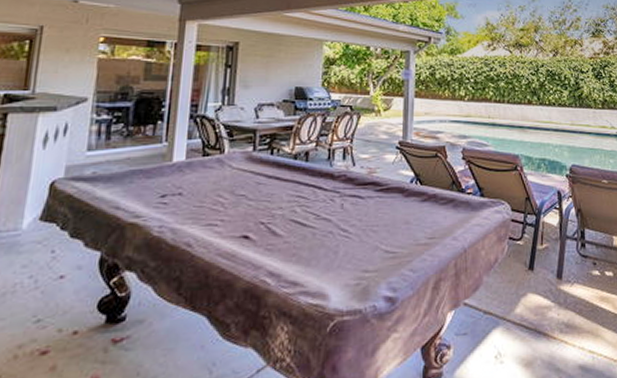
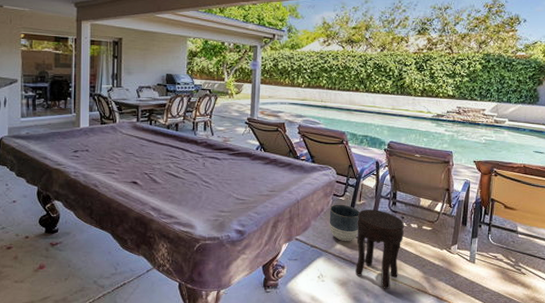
planter: none [505,250,543,303] -> present [329,204,359,242]
side table: none [540,255,598,367] -> present [356,210,404,289]

